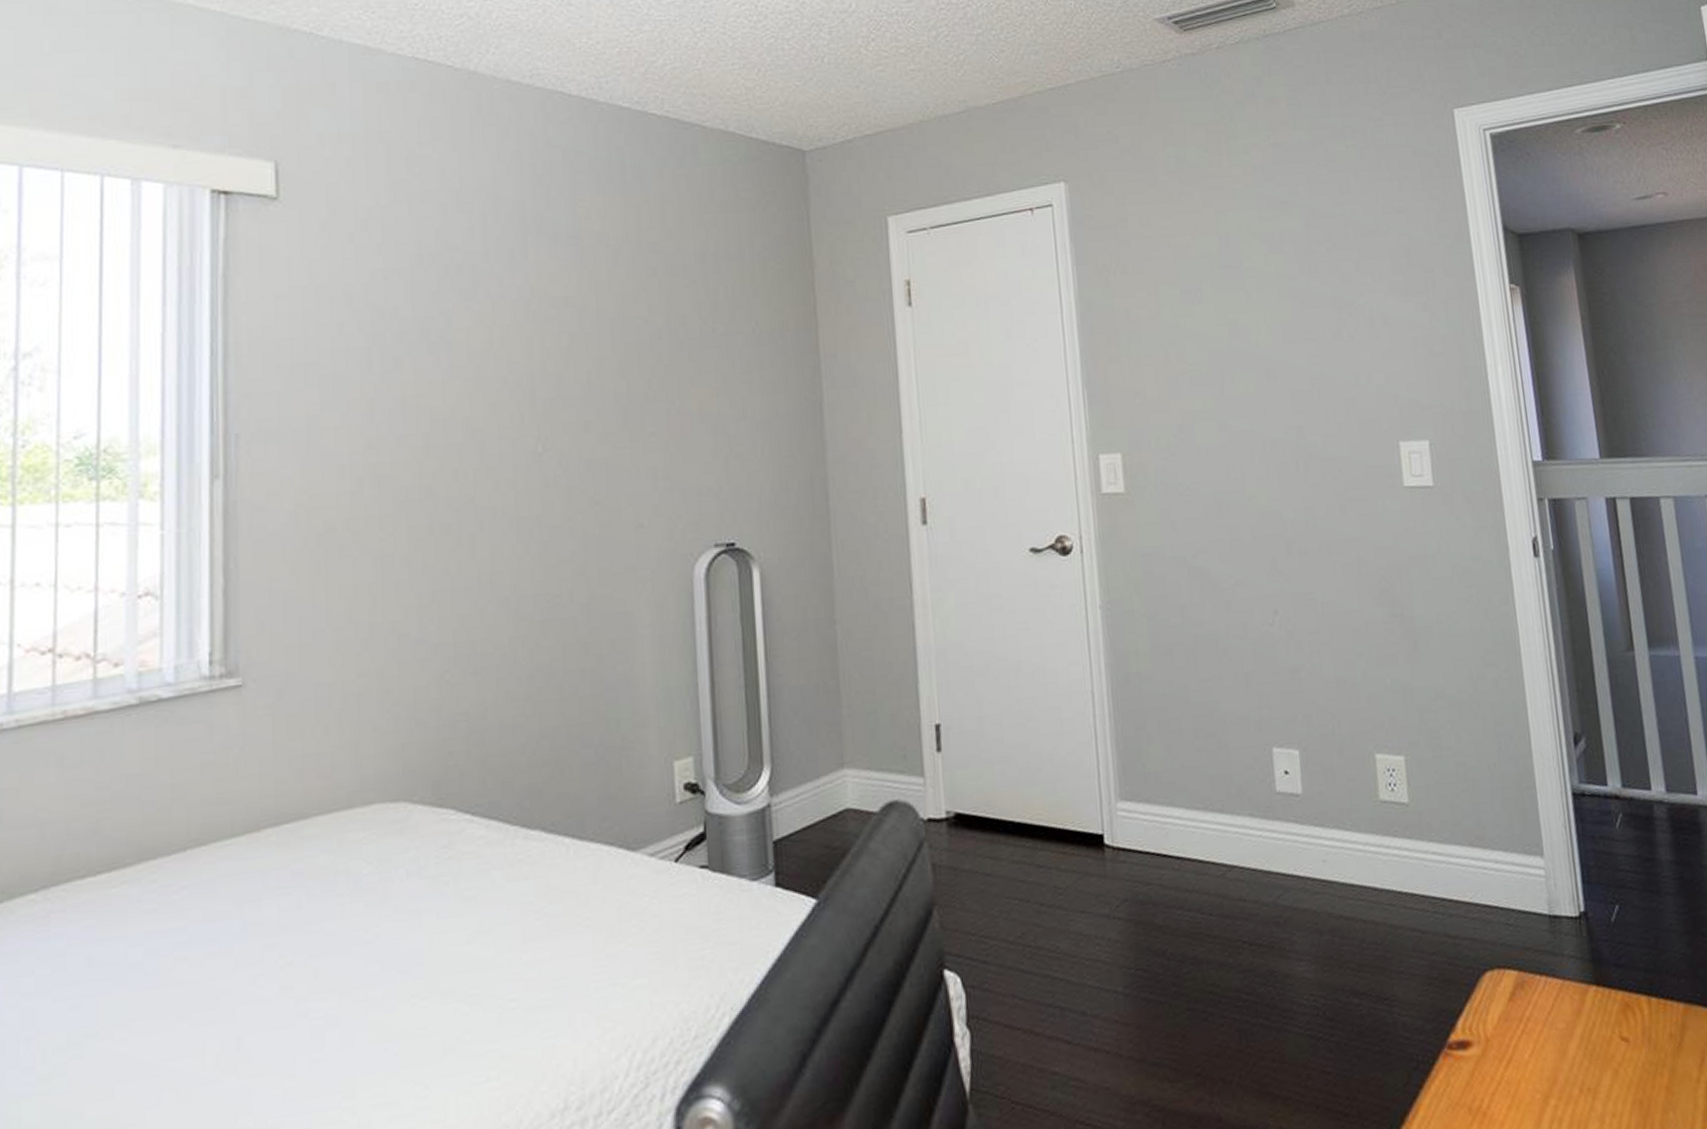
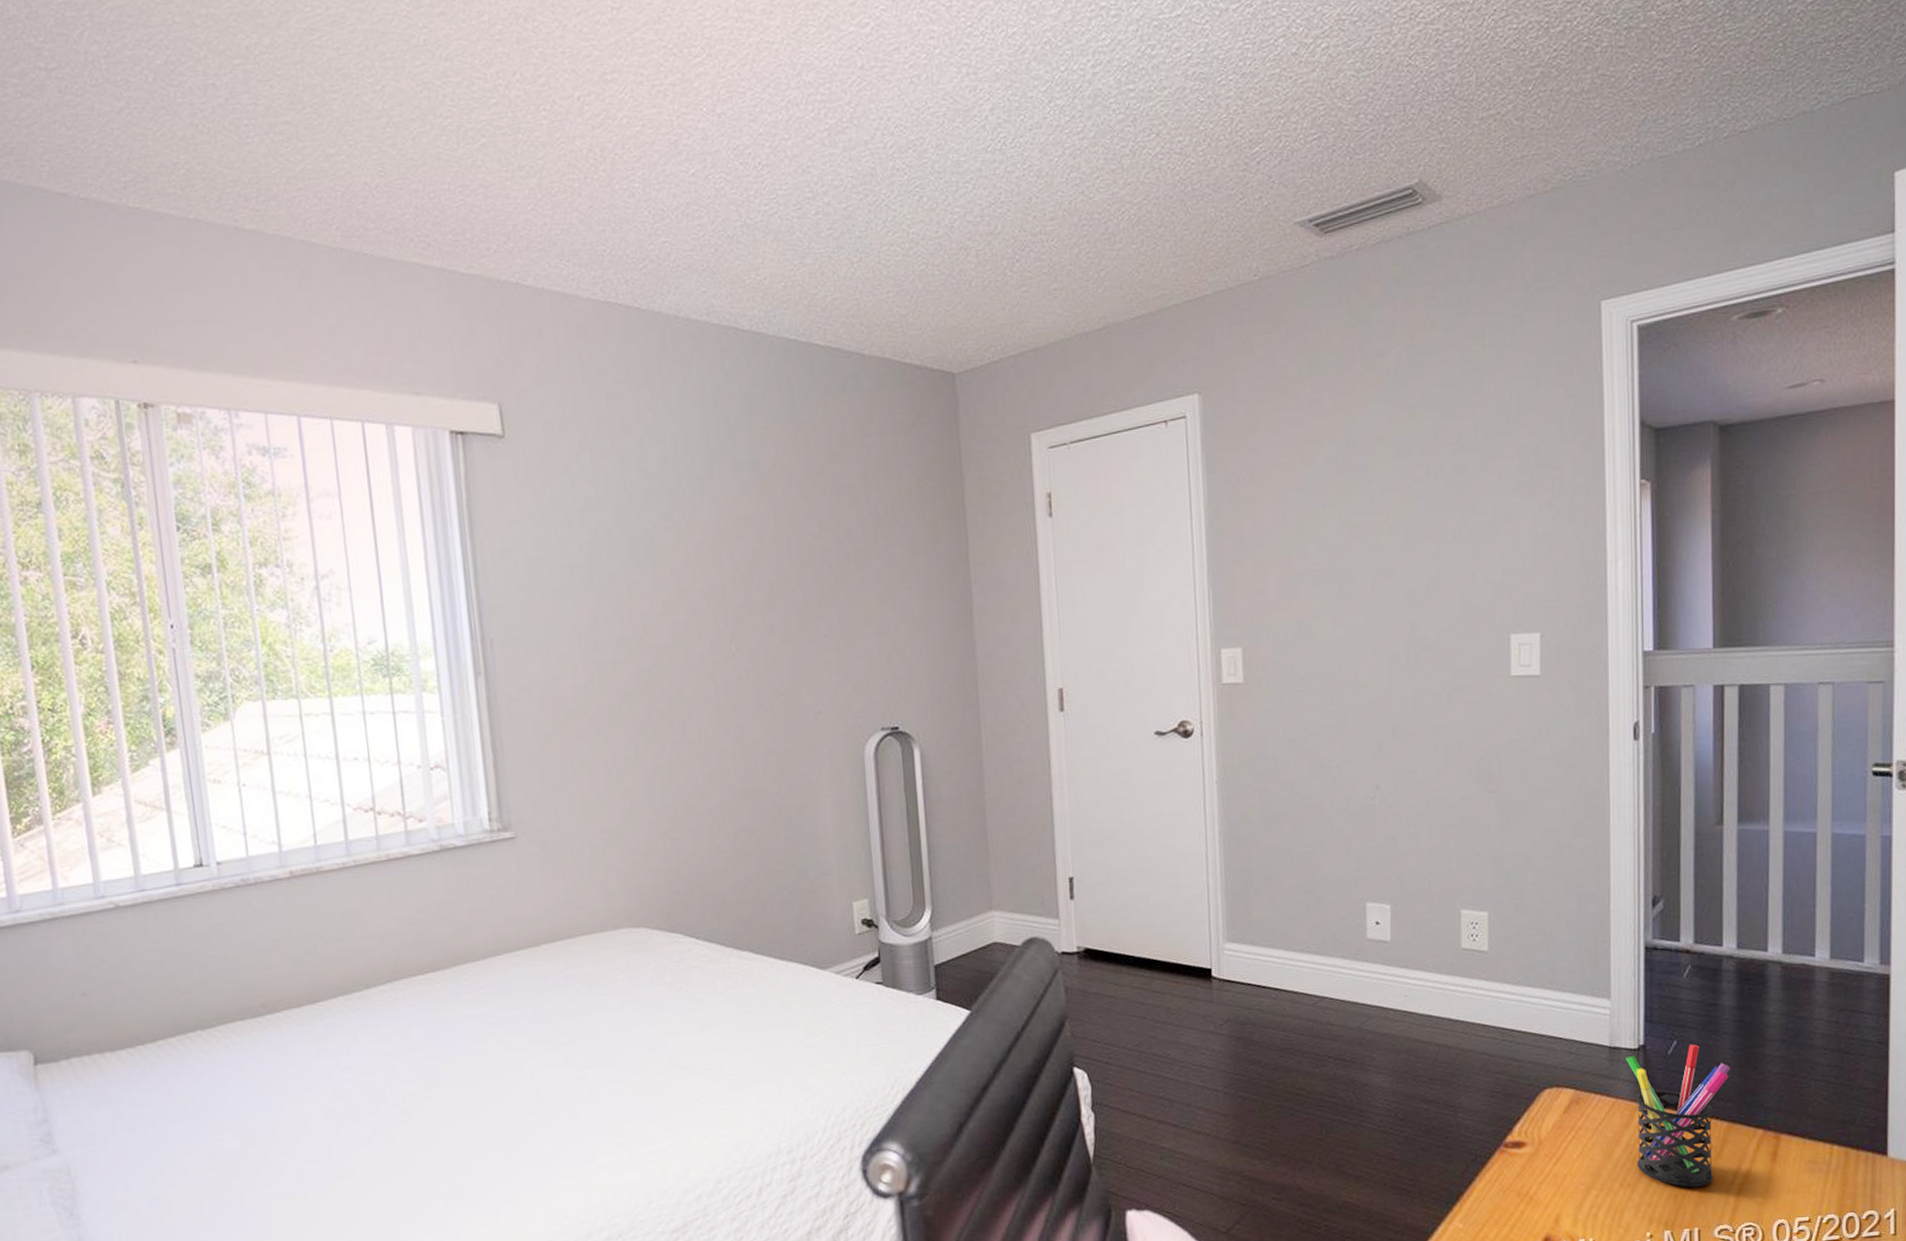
pen holder: none [1568,908,1679,1089] -> present [1626,1043,1731,1187]

